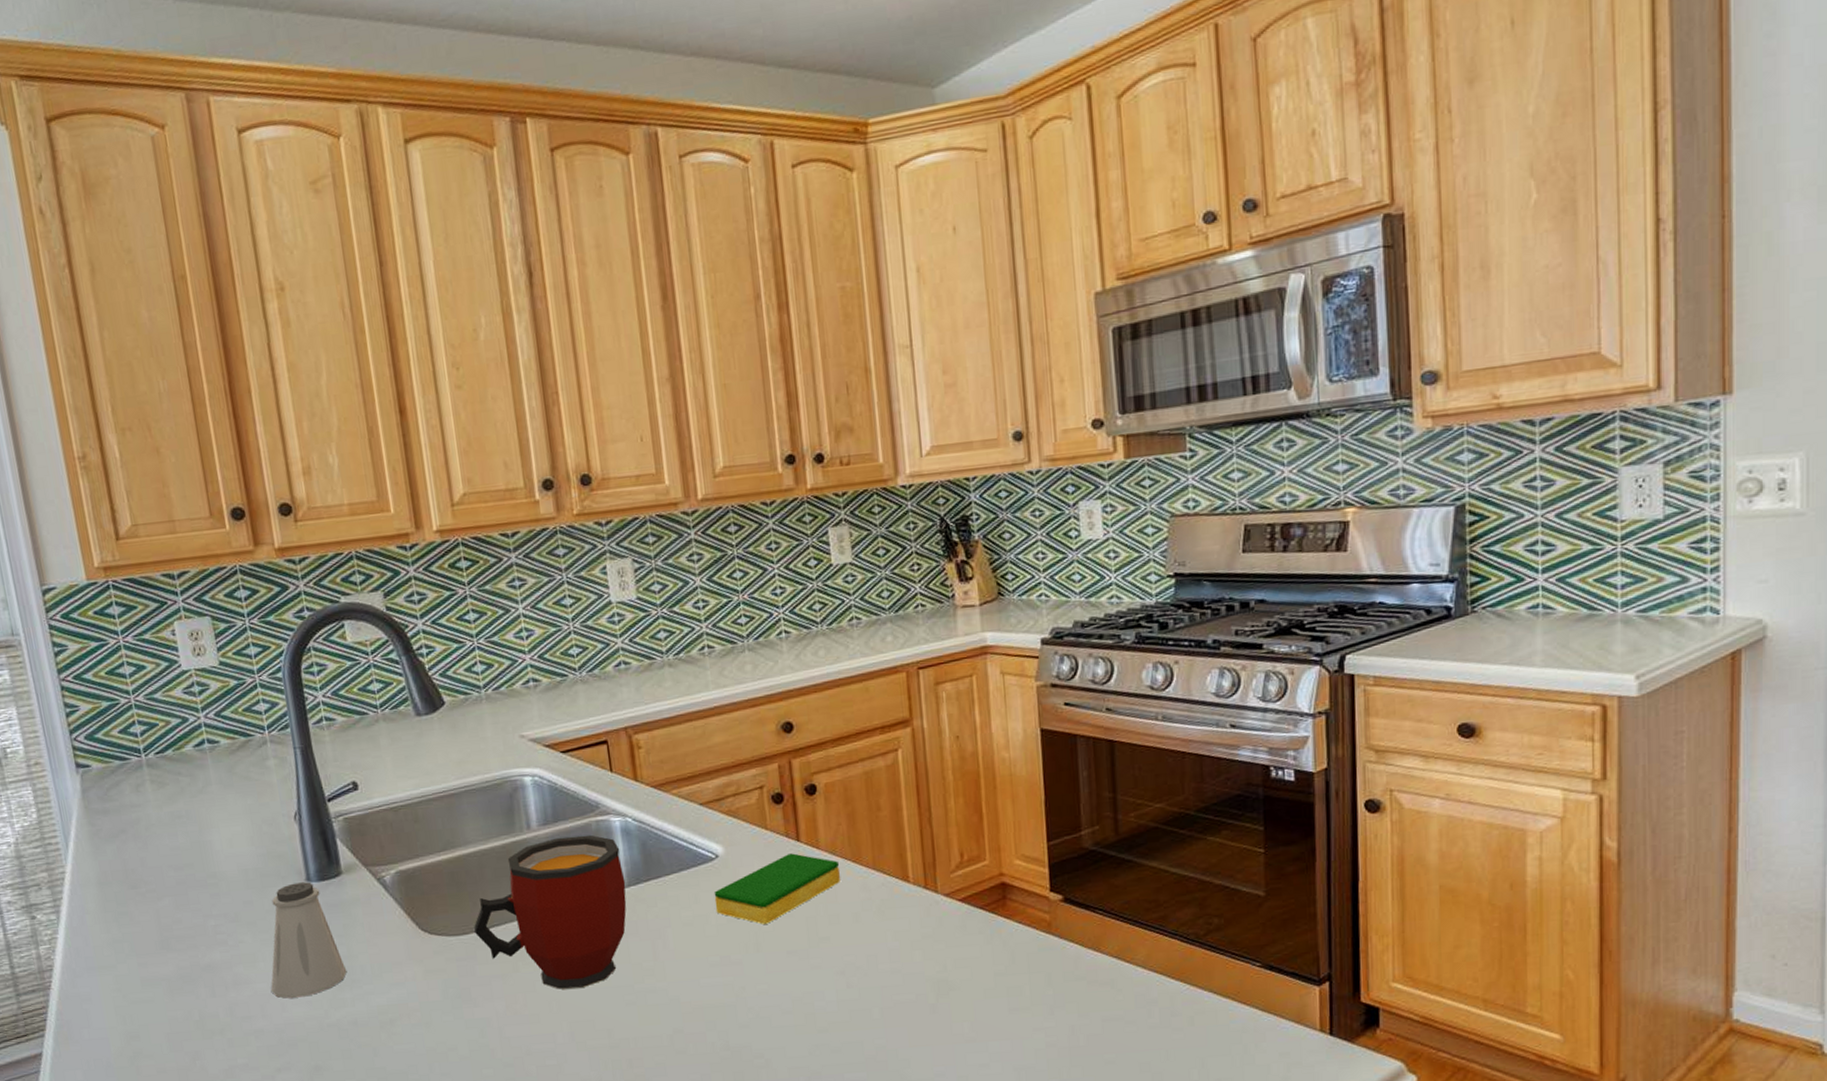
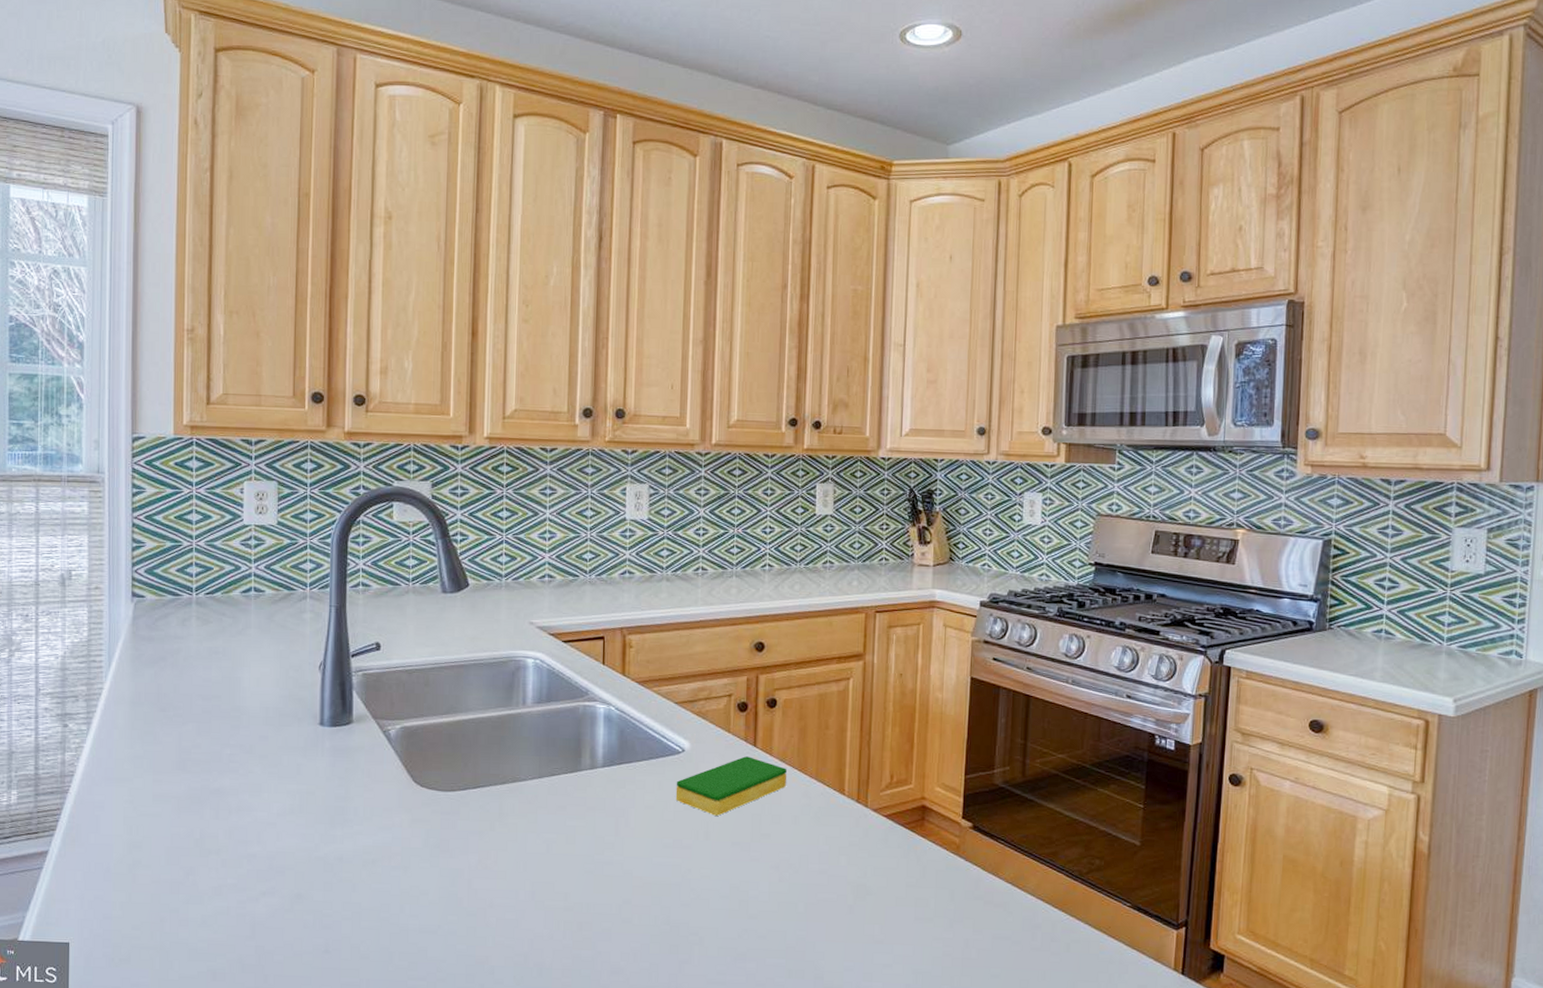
saltshaker: present [270,882,347,998] -> none [269,725,342,829]
mug: present [474,834,627,989] -> none [462,715,601,852]

